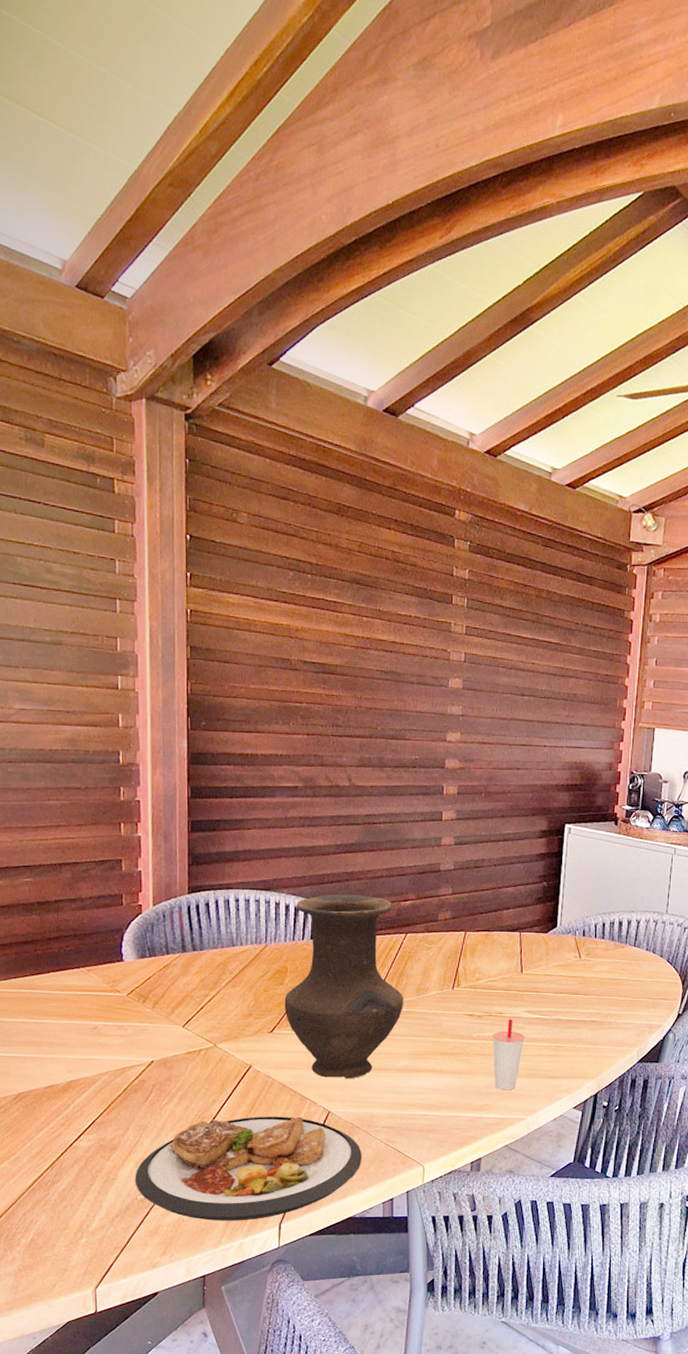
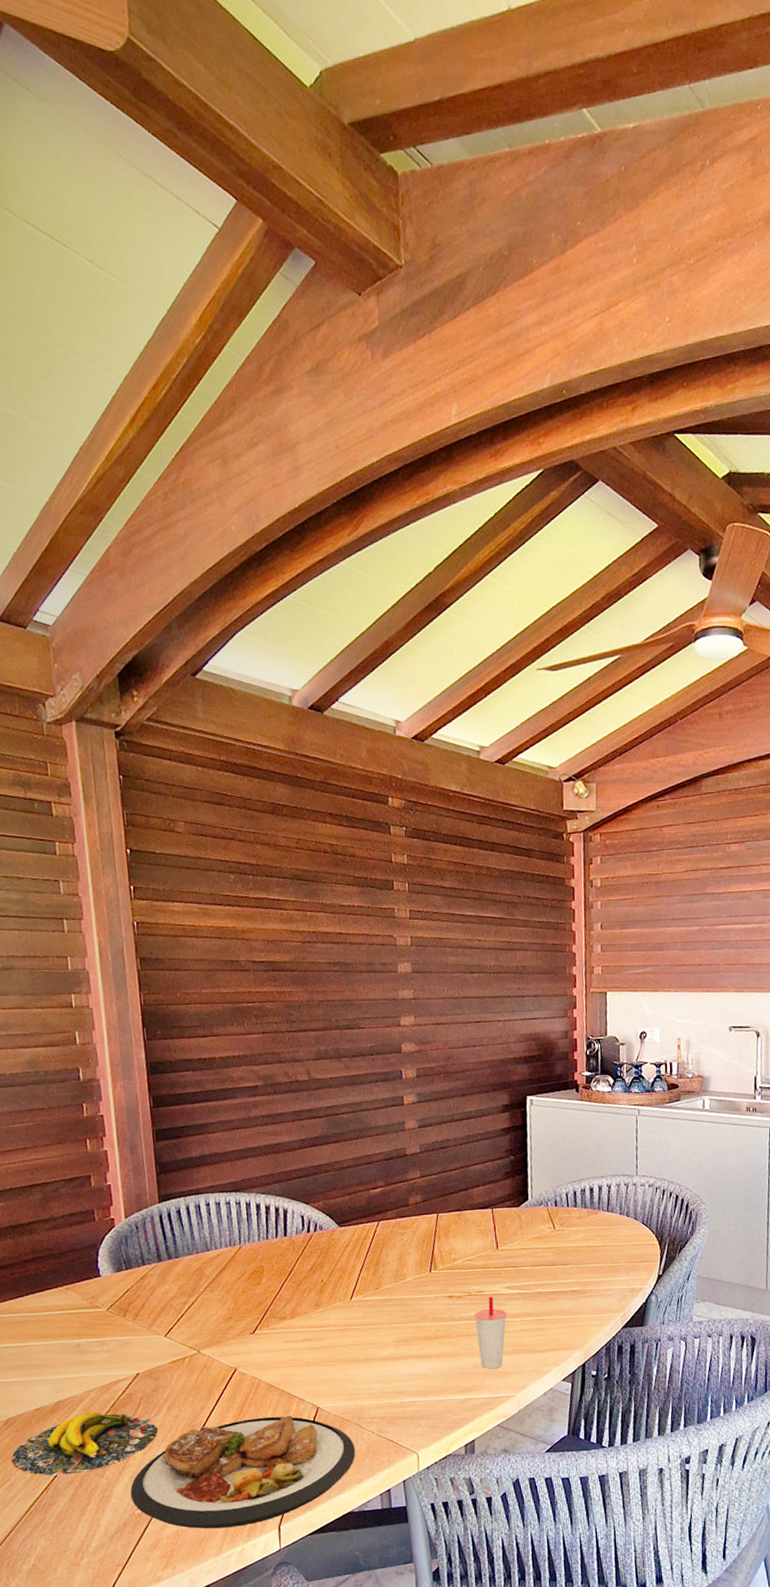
banana: none [19,1094,167,1154] -> present [11,1411,158,1476]
vase: present [284,894,403,1079] -> none [263,1187,383,1374]

